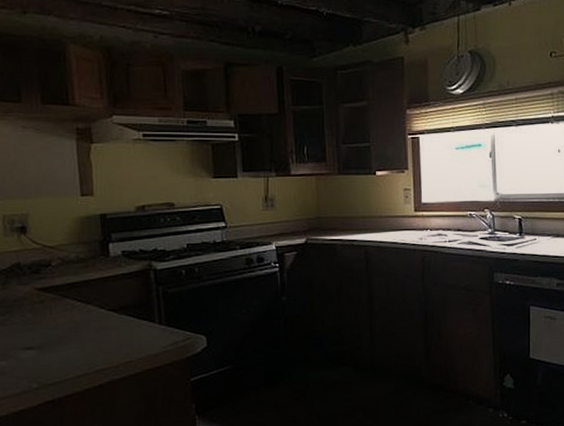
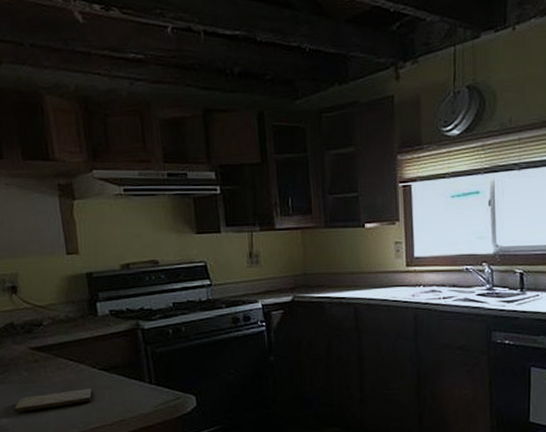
cutting board: none [14,329,100,356] -> present [14,388,93,413]

